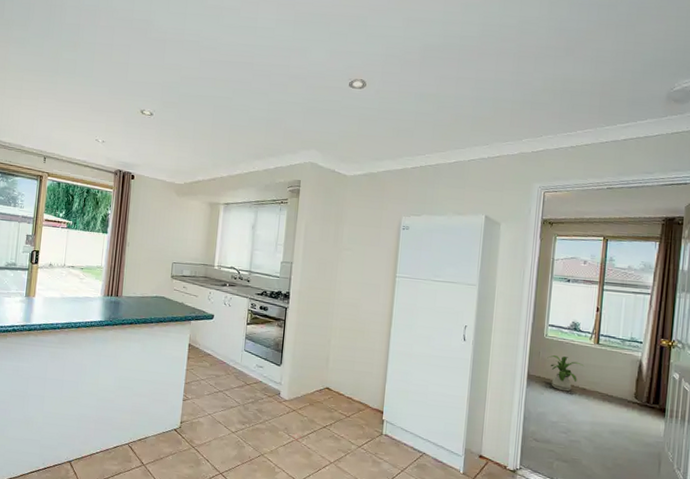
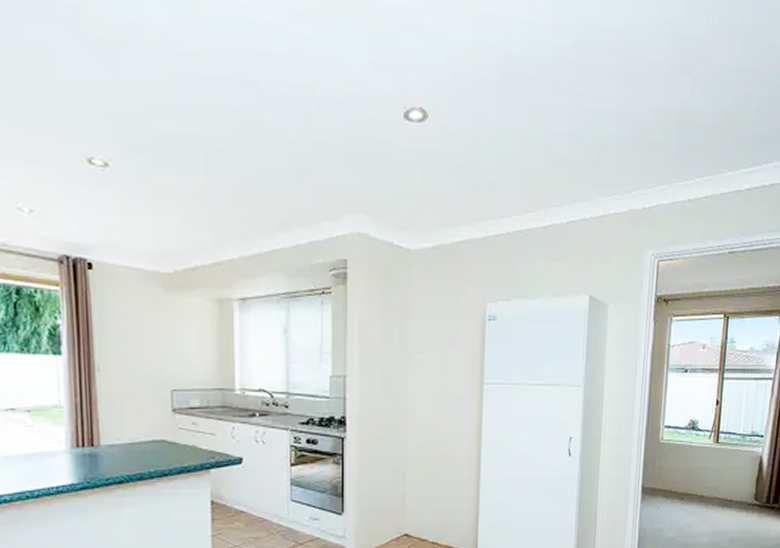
house plant: present [547,355,584,392] -> none [663,462,702,502]

